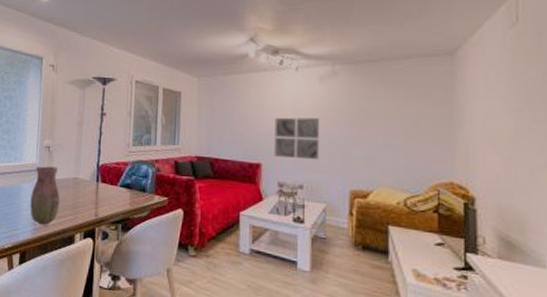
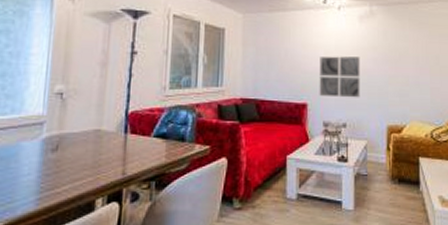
vase: present [30,166,60,226] -> none [33,117,76,193]

